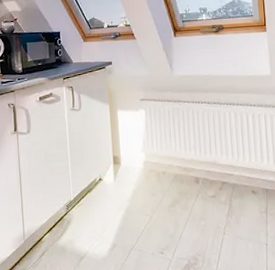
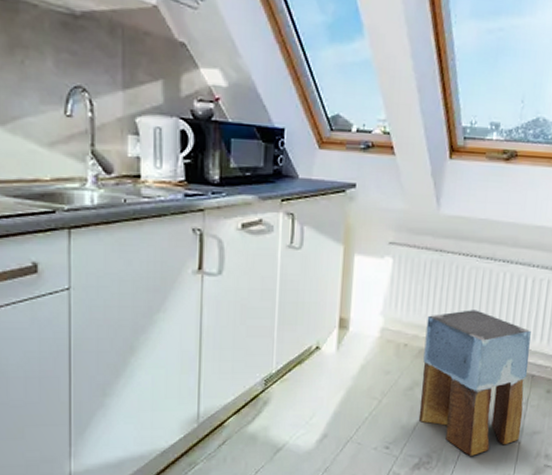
stool: none [177,142,266,257] -> present [418,310,531,456]

